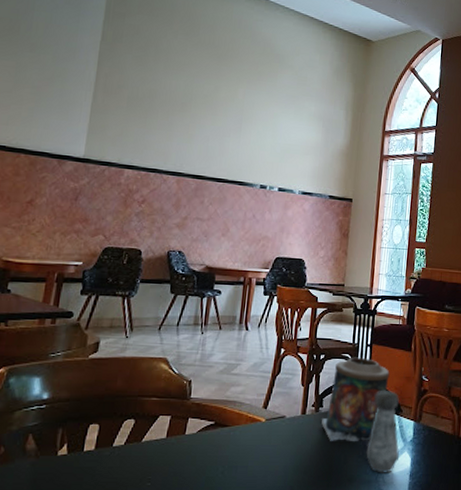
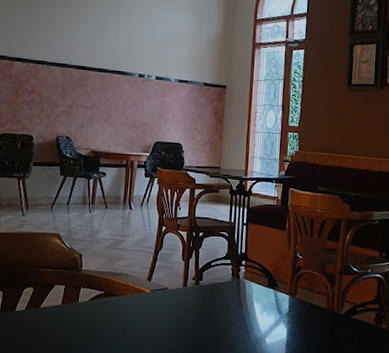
candle: present [321,357,390,441] -> none [202,235,265,313]
salt shaker: present [366,391,400,473] -> none [244,267,276,343]

